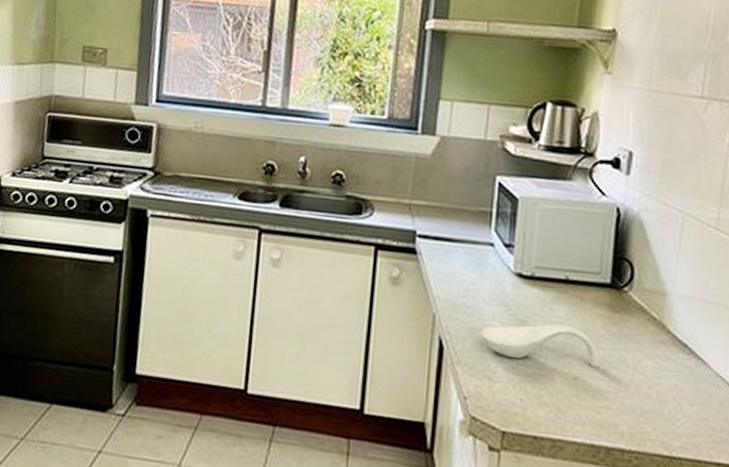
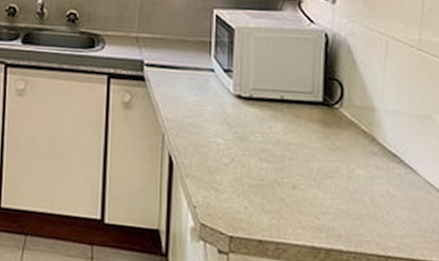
spoon rest: present [481,324,598,368] -> none [206,139,314,178]

